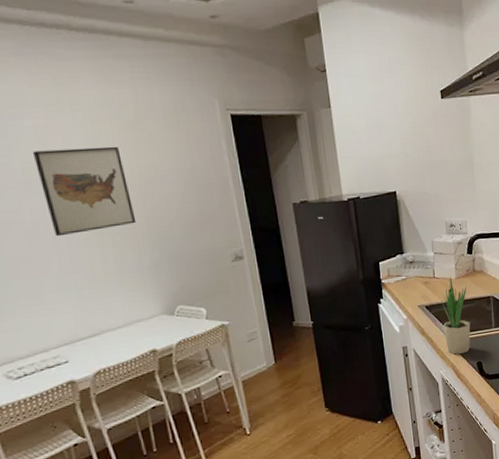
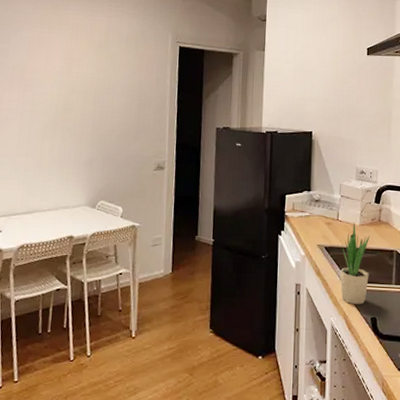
wall art: present [32,146,137,237] -> none [21,56,87,125]

